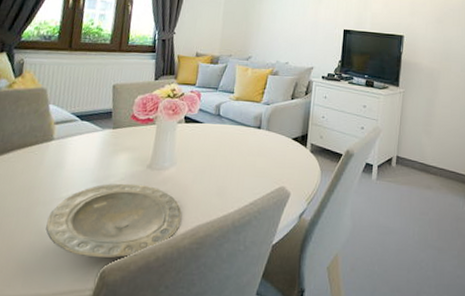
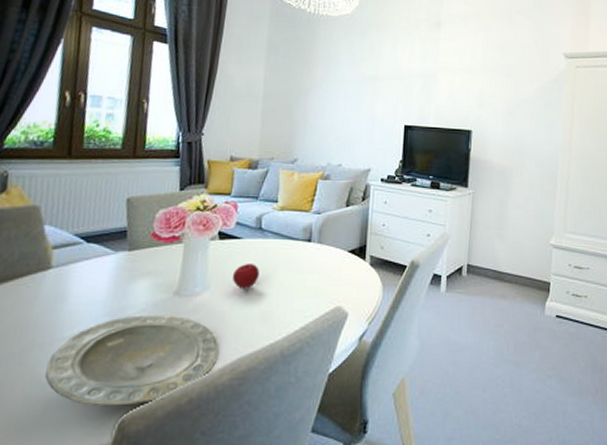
apple: none [194,145,217,167] -> present [232,264,260,289]

